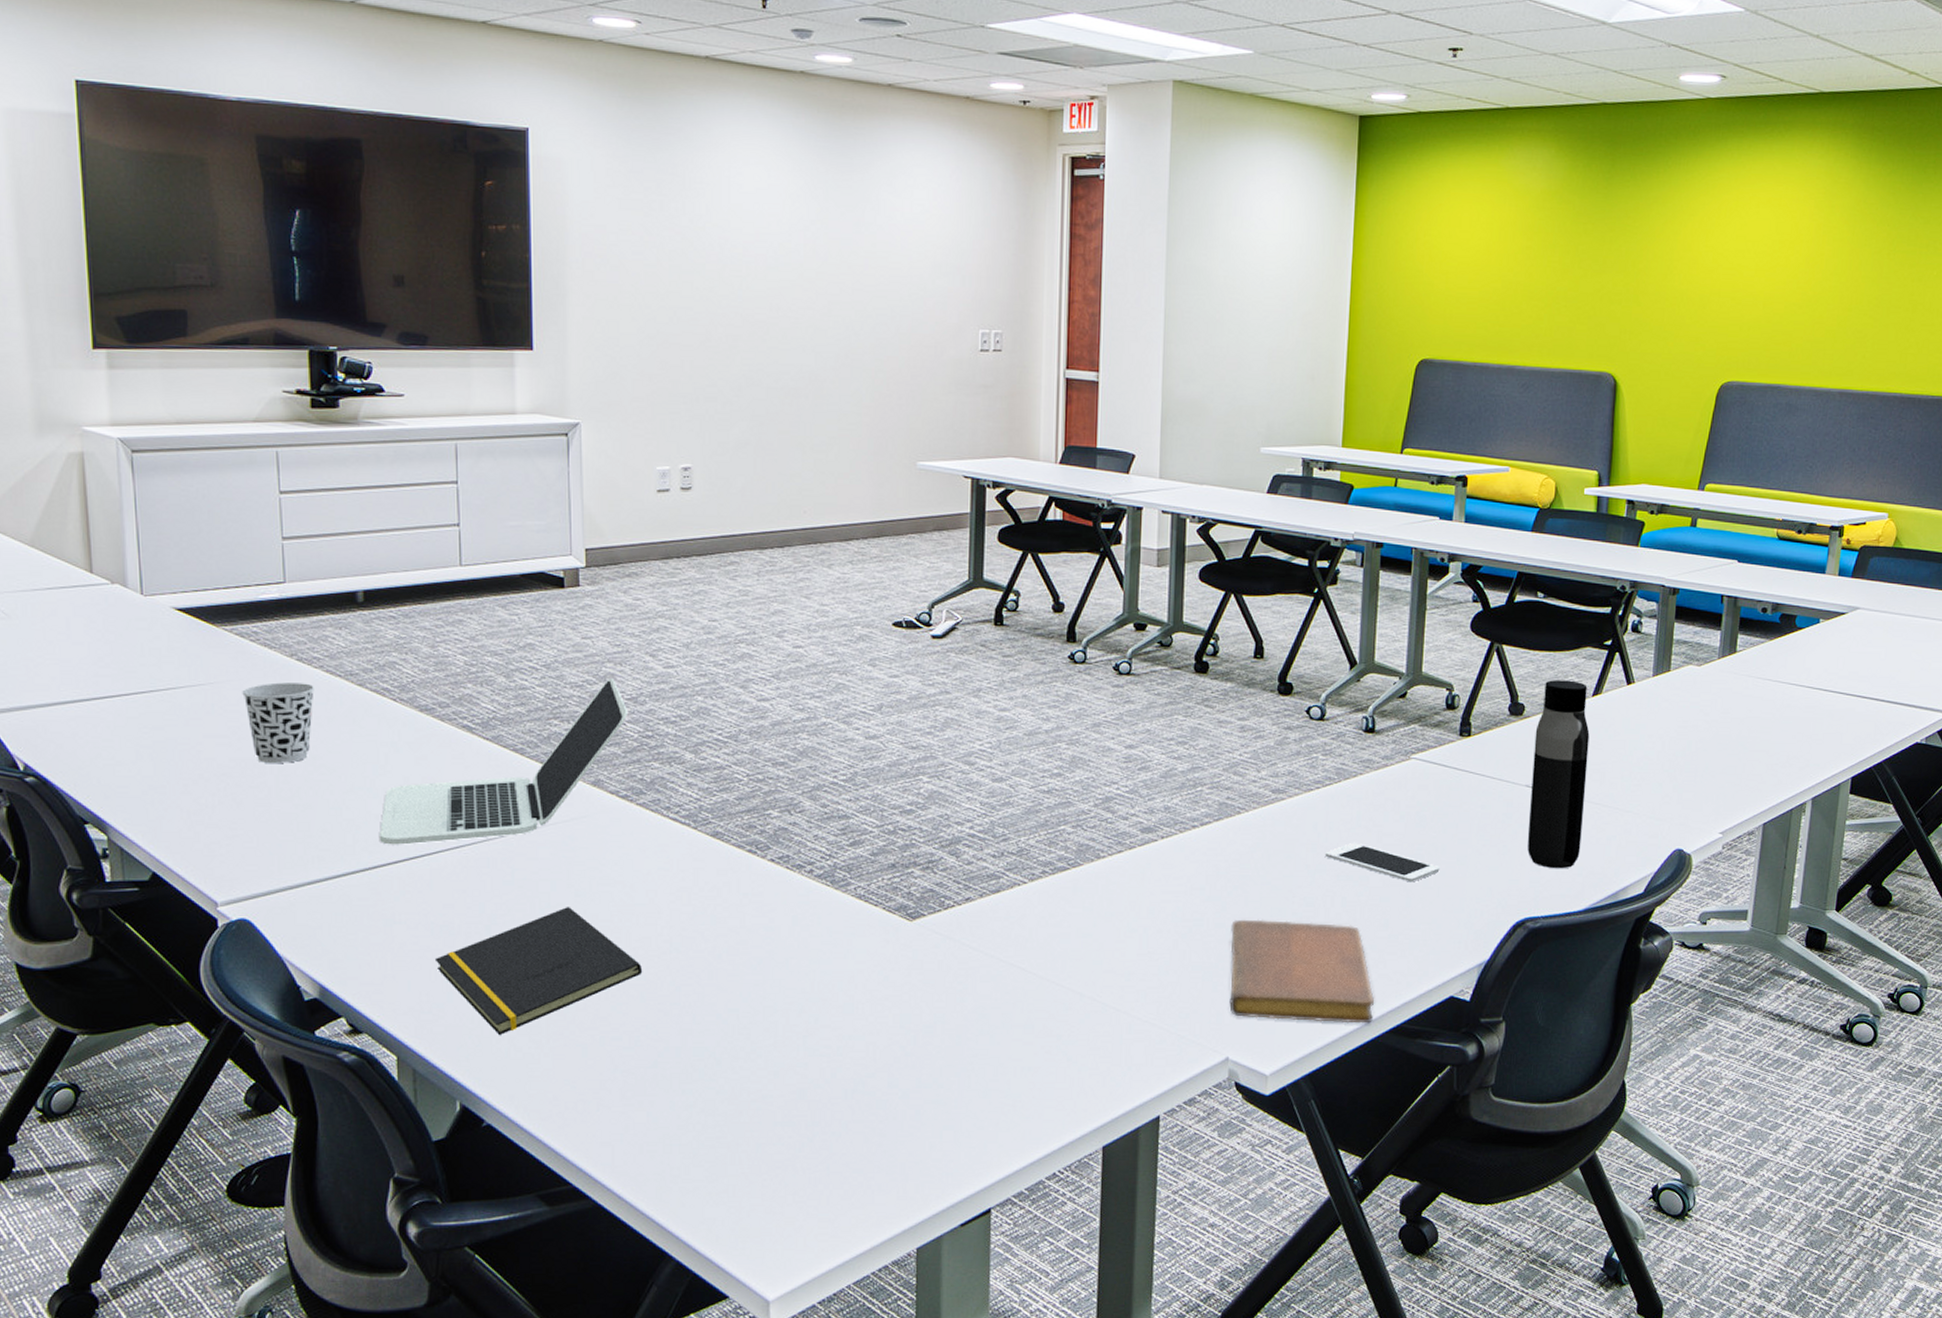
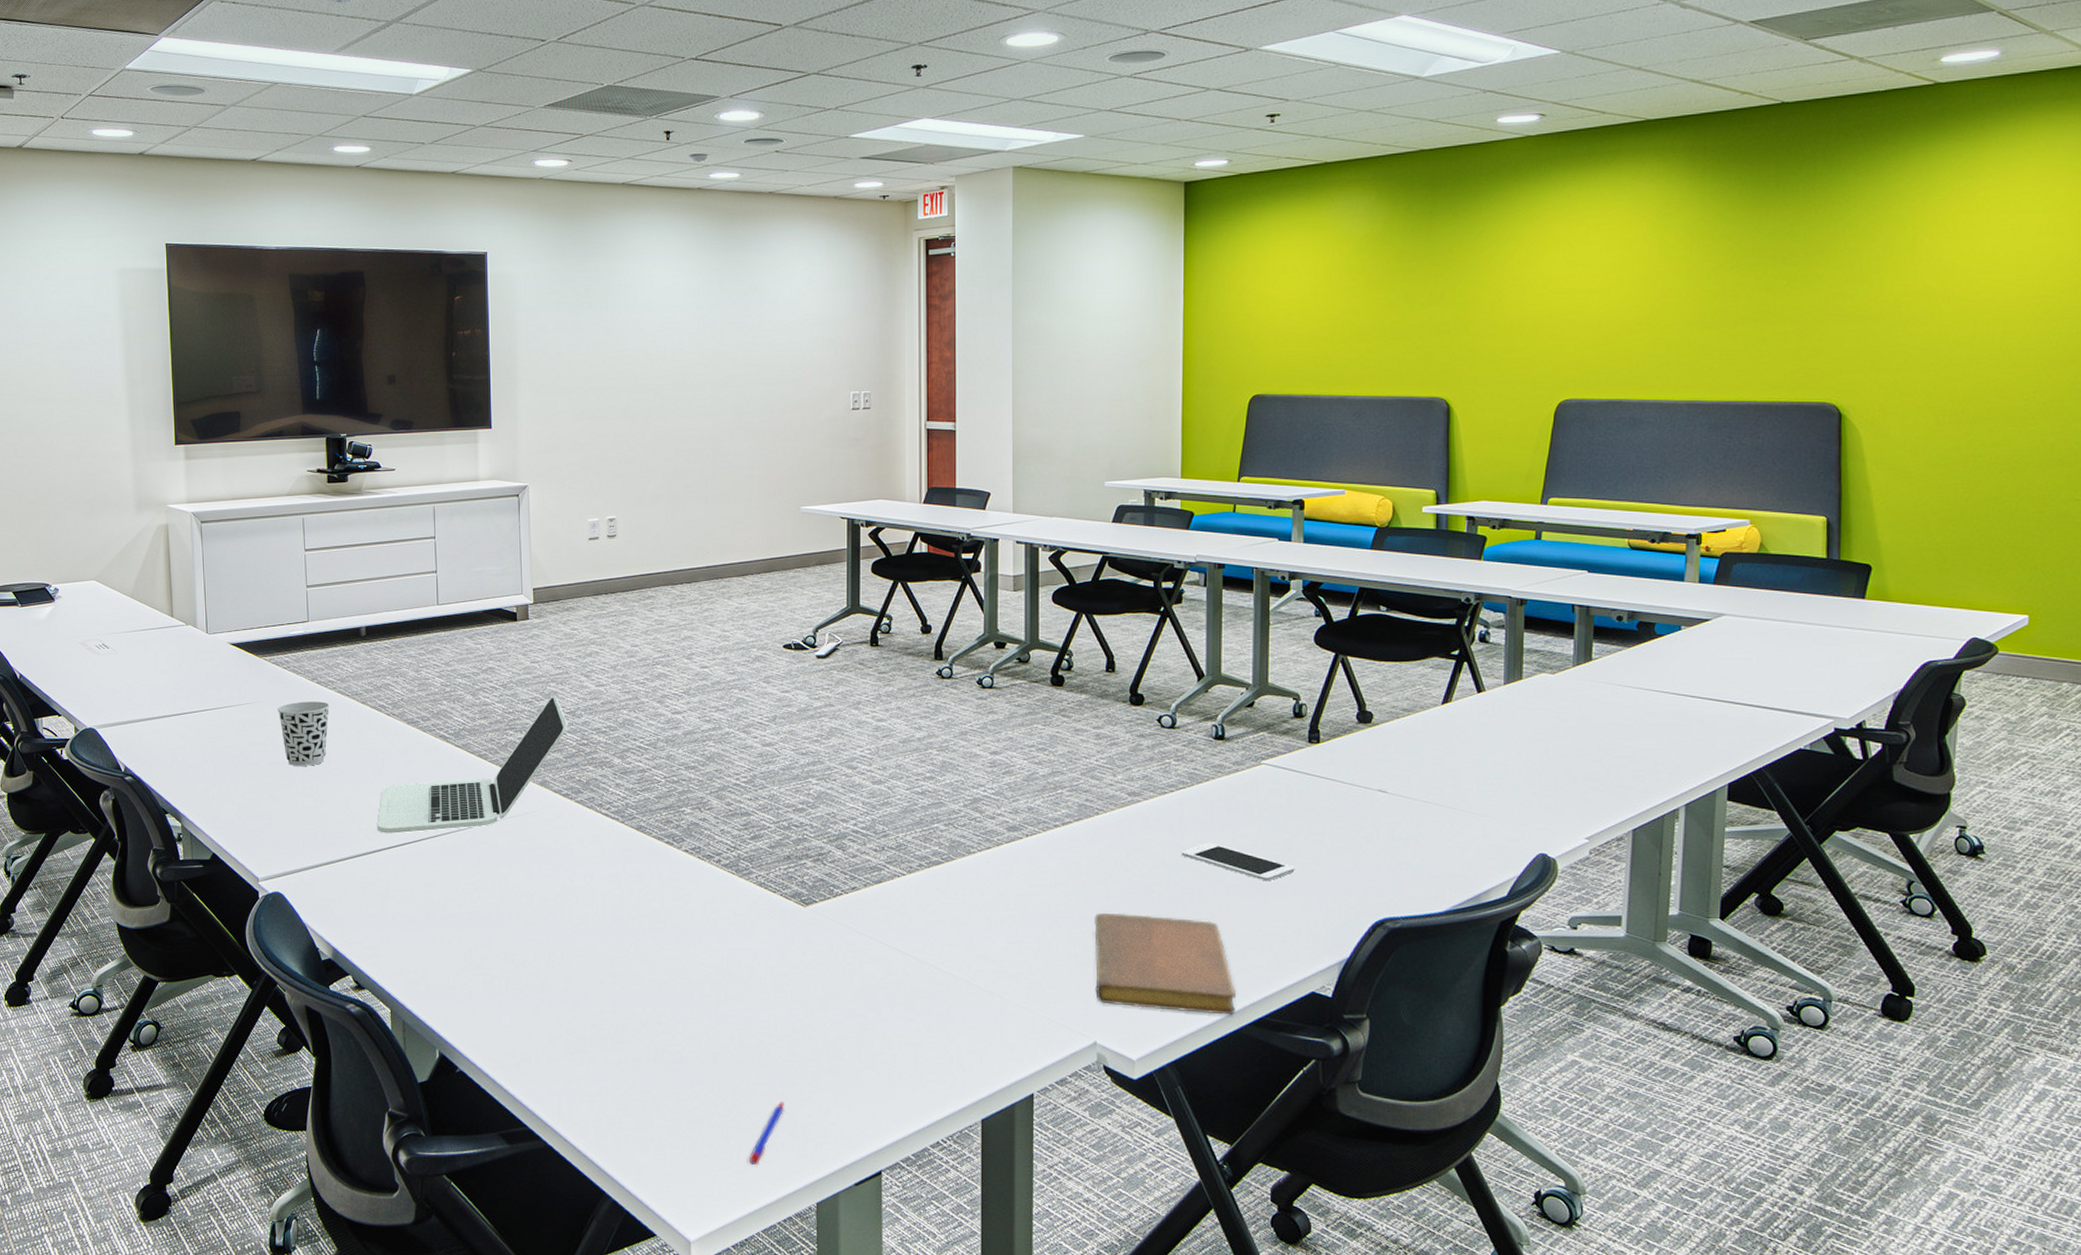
notepad: present [434,907,643,1035] -> none [419,888,582,995]
pen: none [840,1139,882,1212] -> present [750,1101,784,1166]
water bottle: present [1527,680,1590,869] -> none [1382,689,1441,872]

